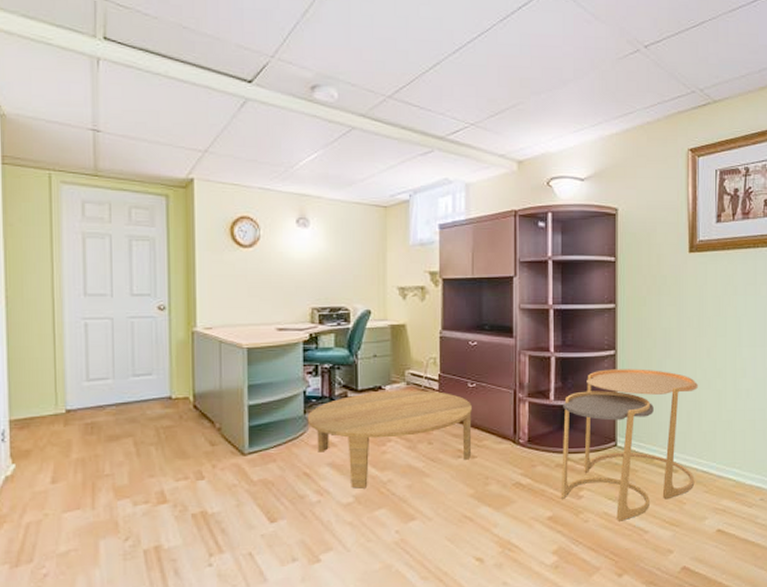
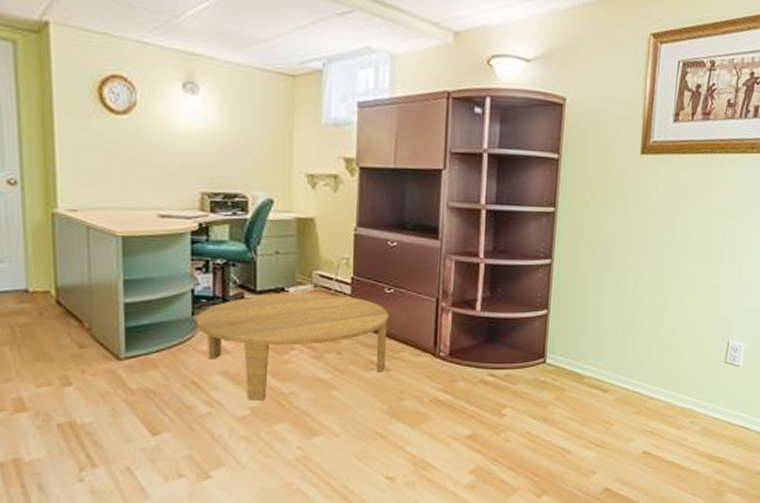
side table: present [560,369,698,521] -> none [481,280,637,441]

